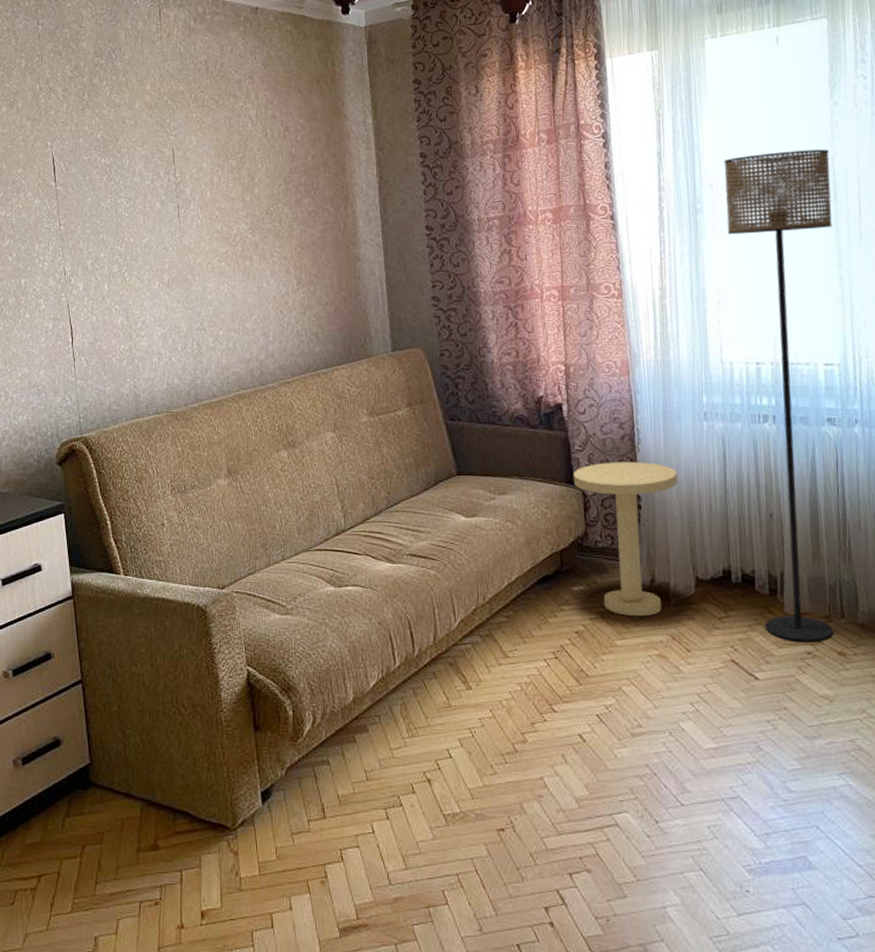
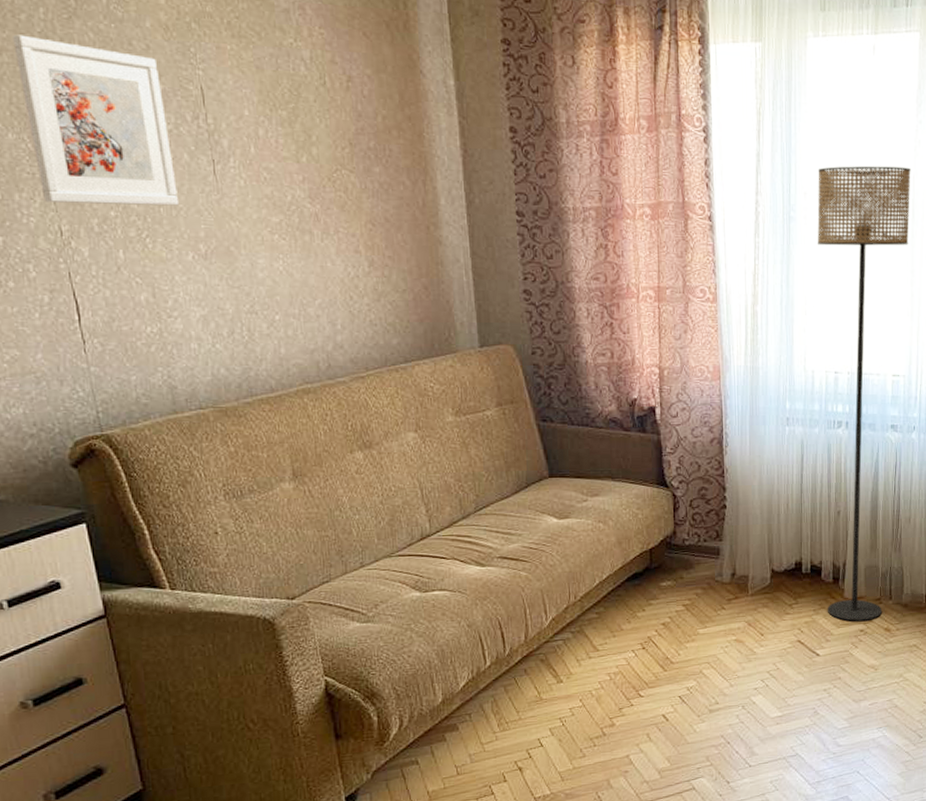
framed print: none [44,125,151,250] -> present [13,34,180,206]
side table: present [572,461,678,616] -> none [664,463,760,607]

